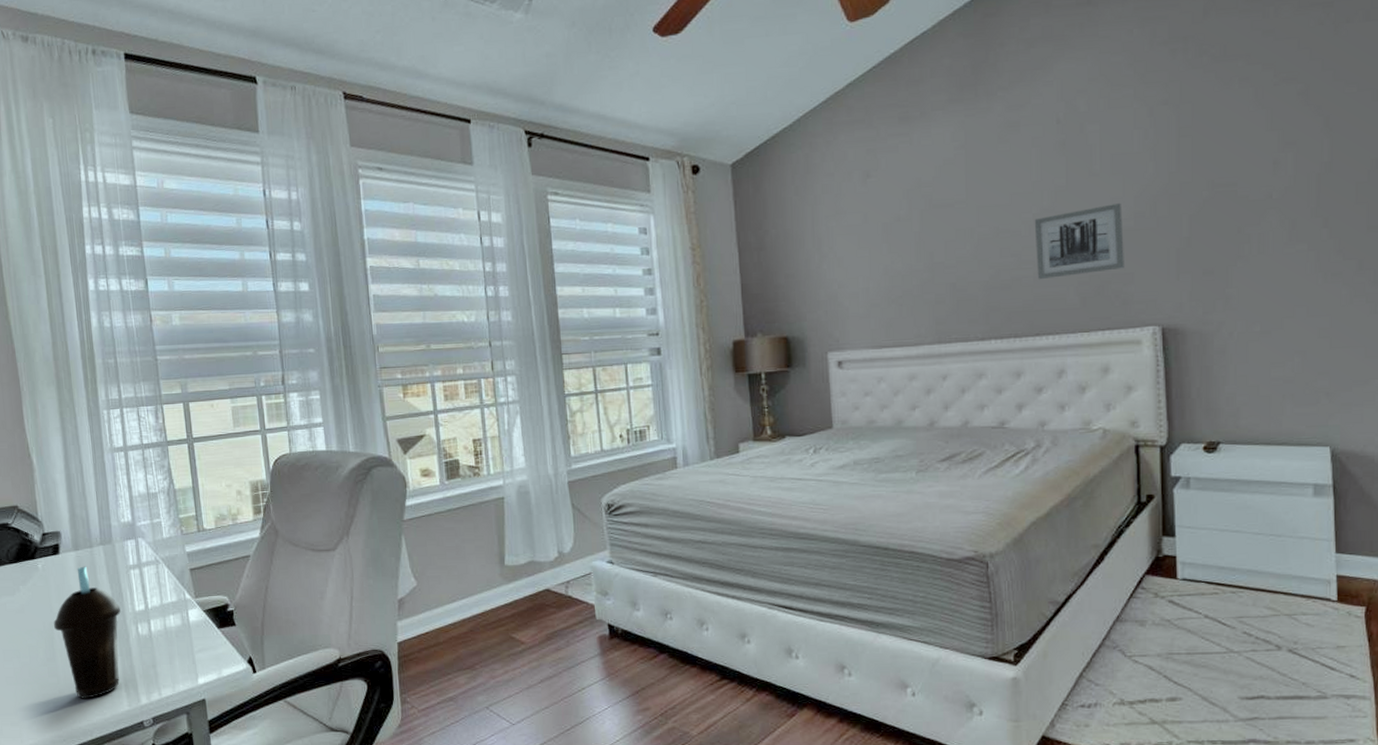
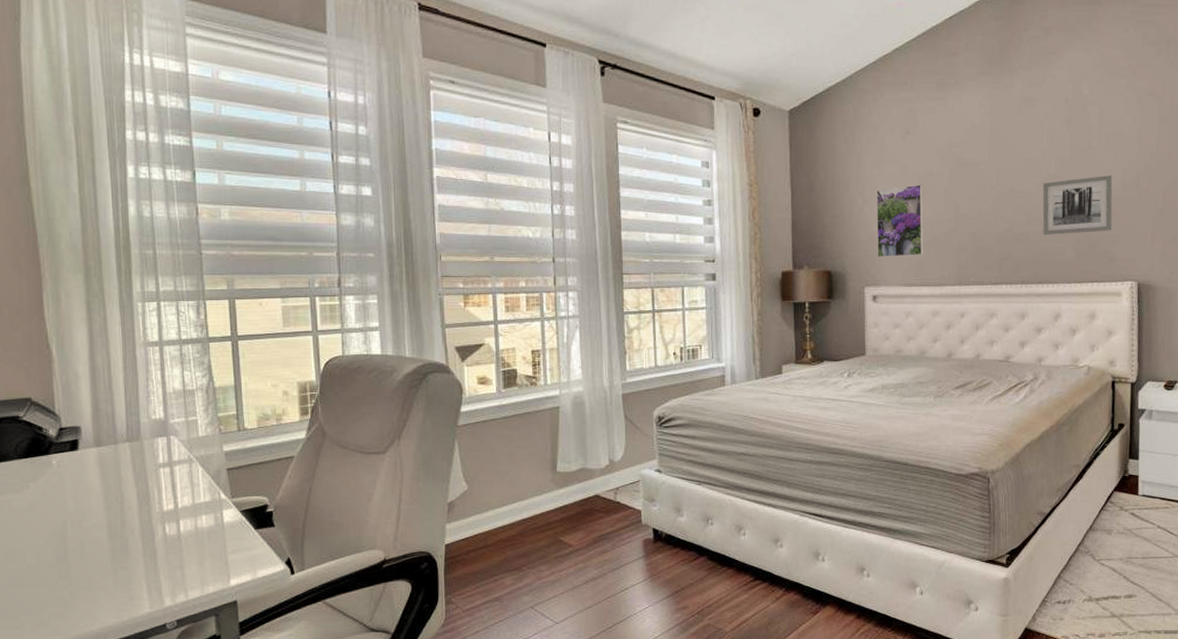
cup: present [53,566,121,699] -> none [67,463,146,601]
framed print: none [835,233,894,319] -> present [876,184,924,258]

